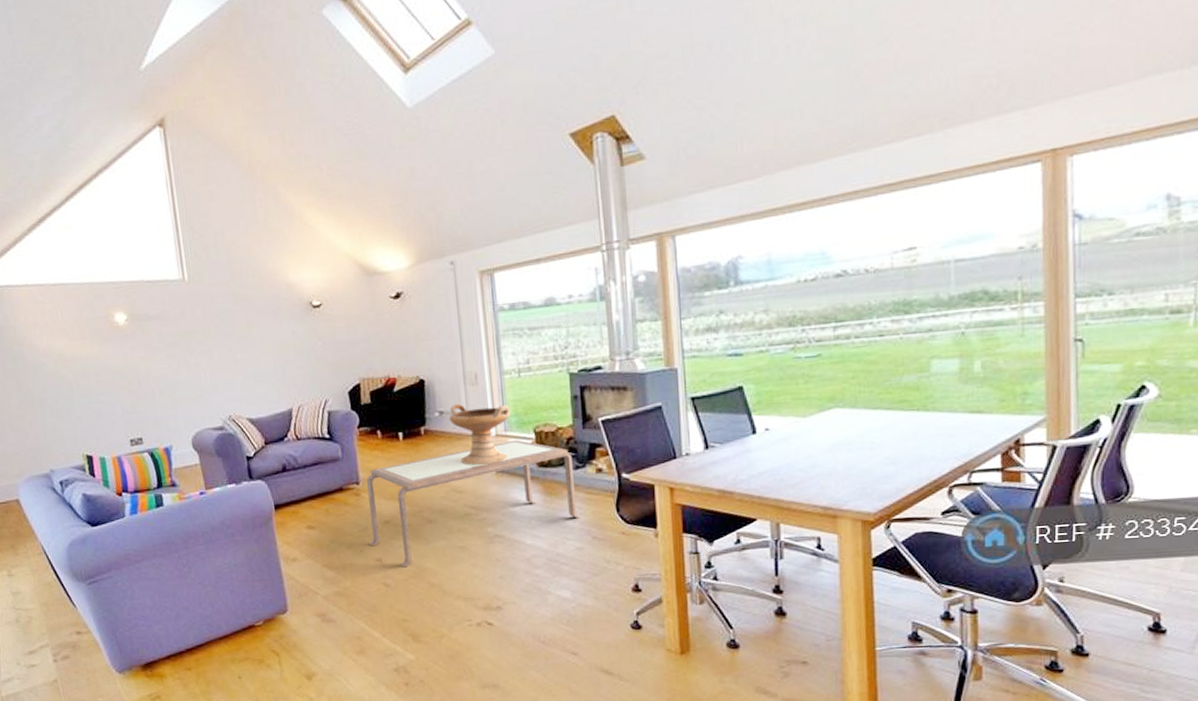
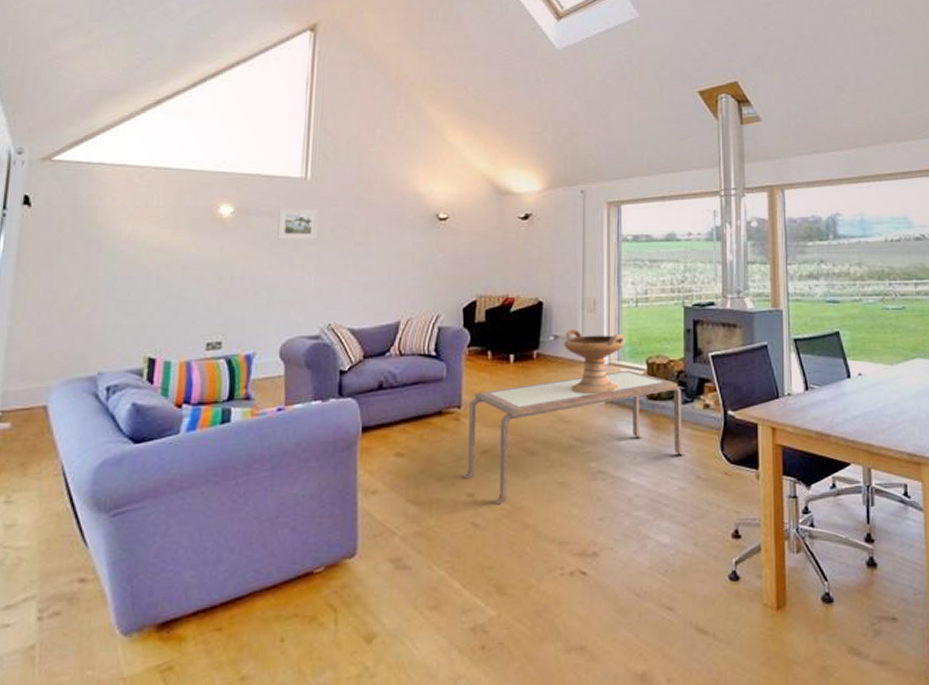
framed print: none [166,309,204,341] -> present [277,208,318,240]

